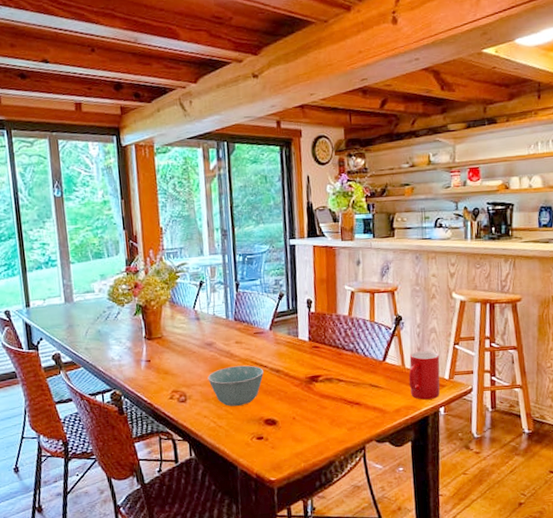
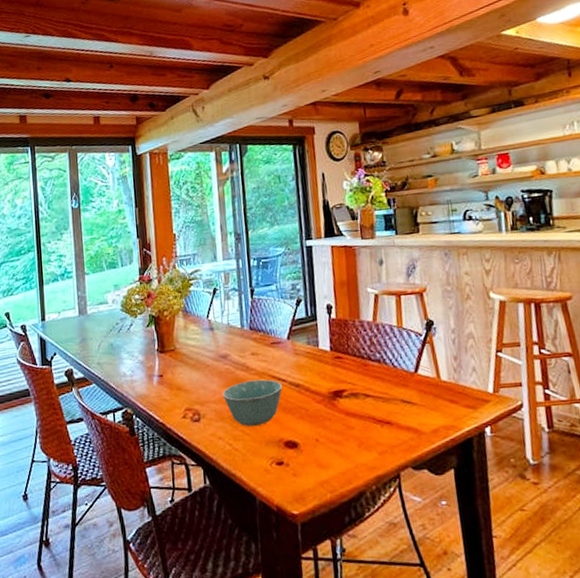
cup: present [408,350,440,400] -> none [445,359,484,418]

